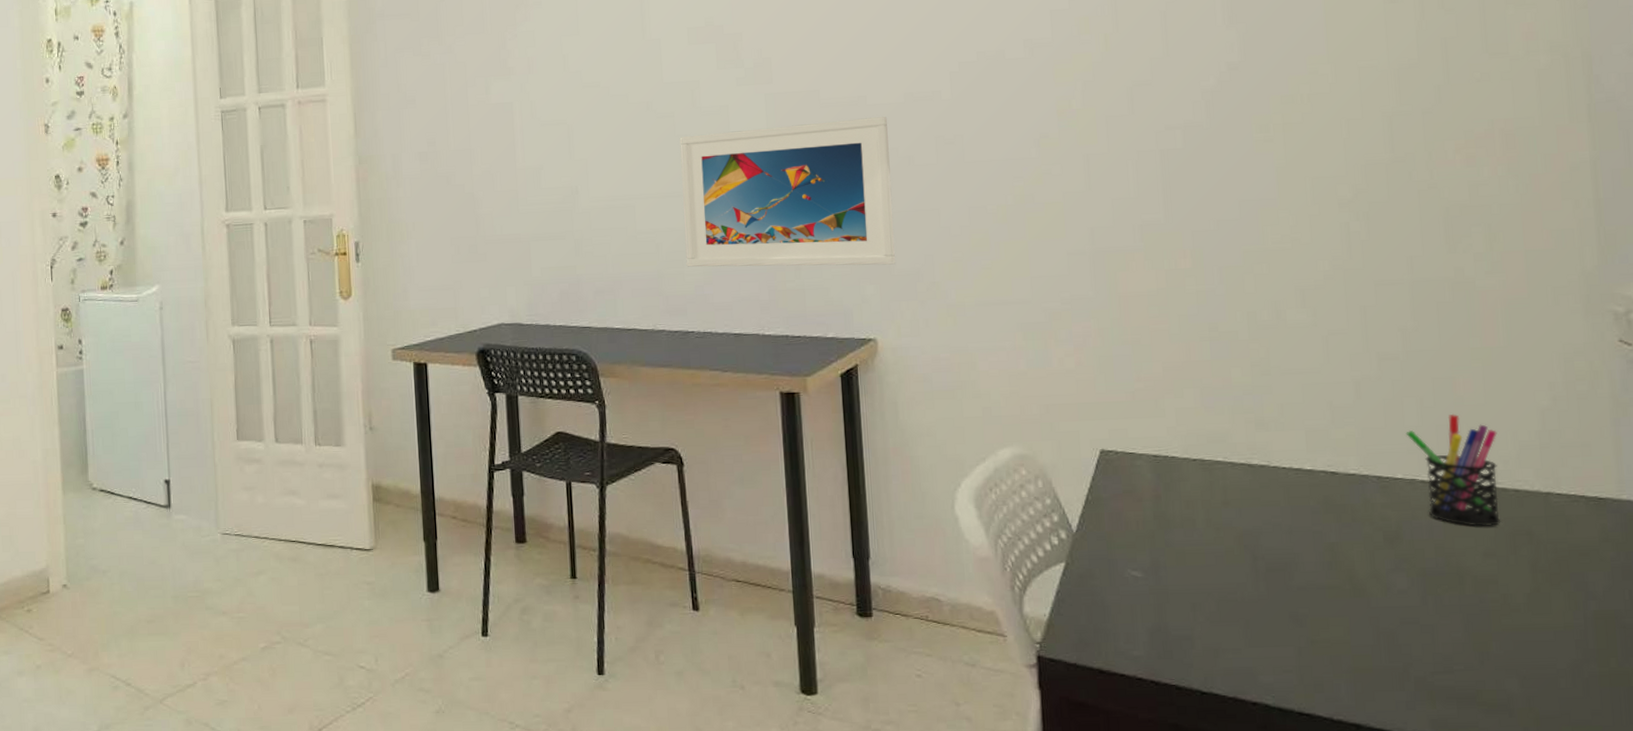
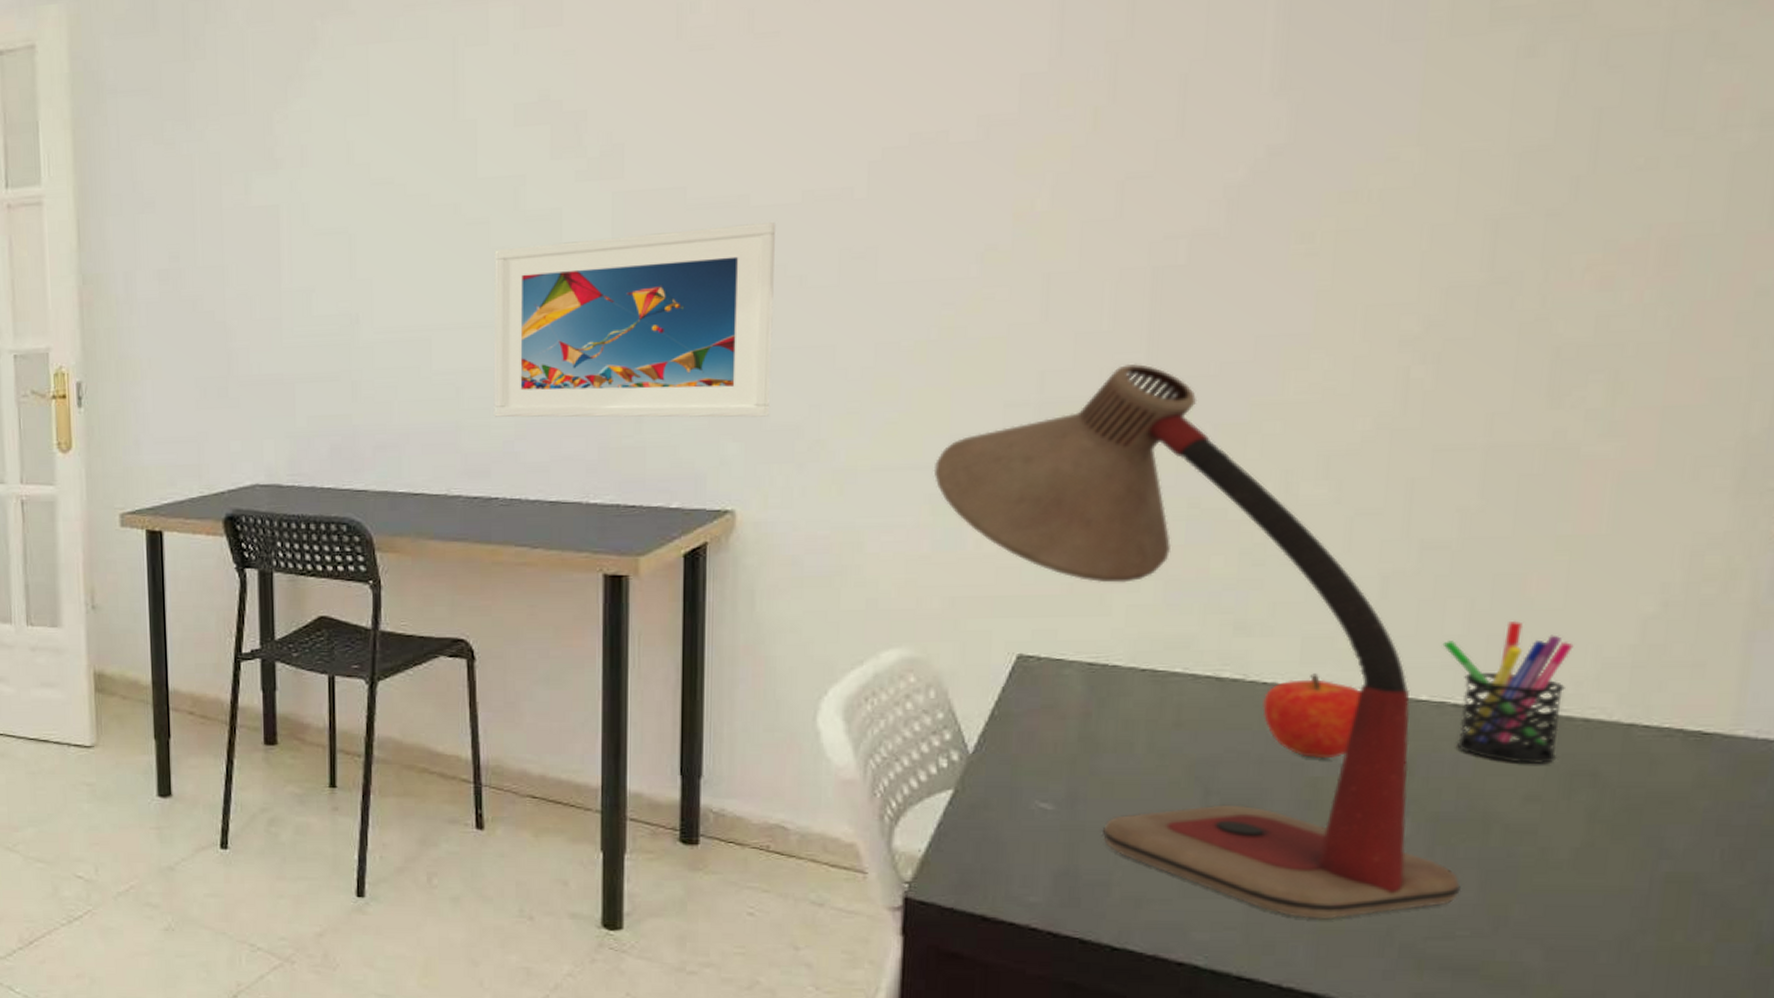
desk lamp: none [1021,221,1451,661] -> present [933,363,1461,919]
fruit: none [1285,459,1355,528] -> present [1263,673,1361,759]

